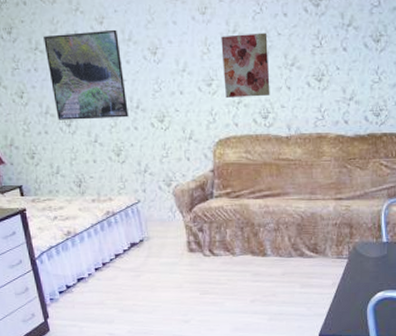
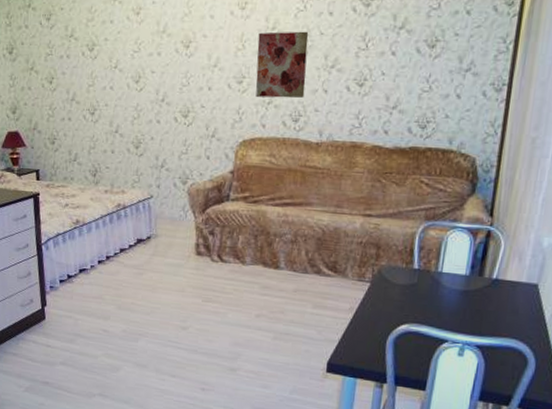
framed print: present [43,29,129,120] -> none [79,20,154,110]

